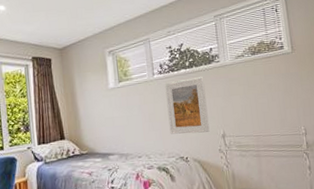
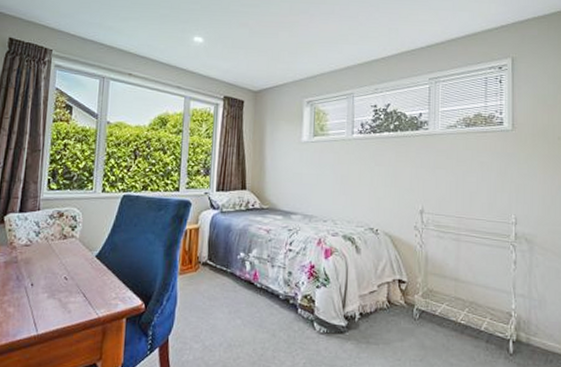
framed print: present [165,76,210,134] -> none [362,142,408,205]

